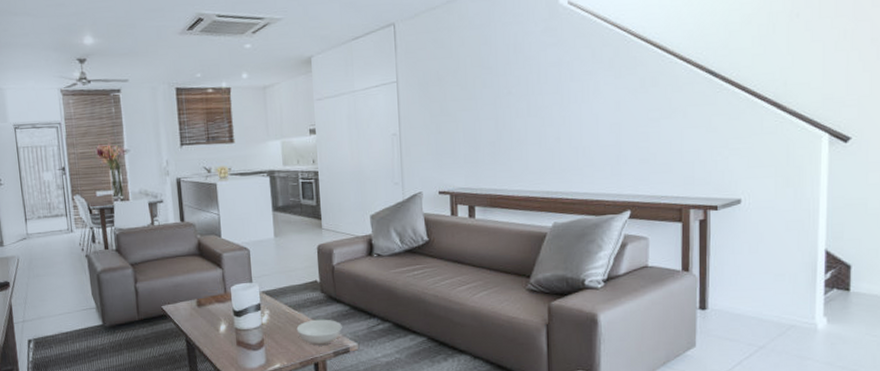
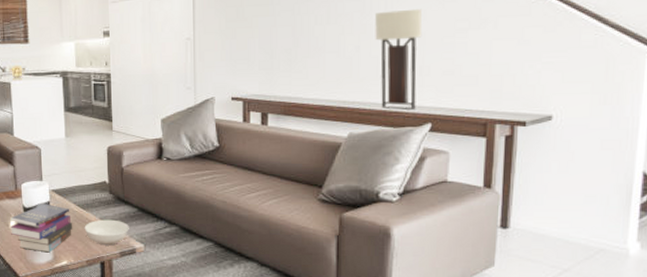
books: none [220,306,285,356] -> present [10,204,73,253]
table lamp: none [573,100,618,198] -> present [375,8,423,110]

